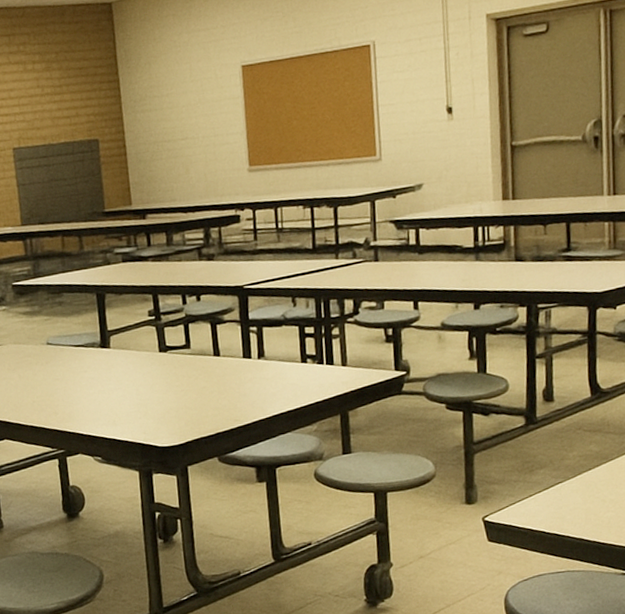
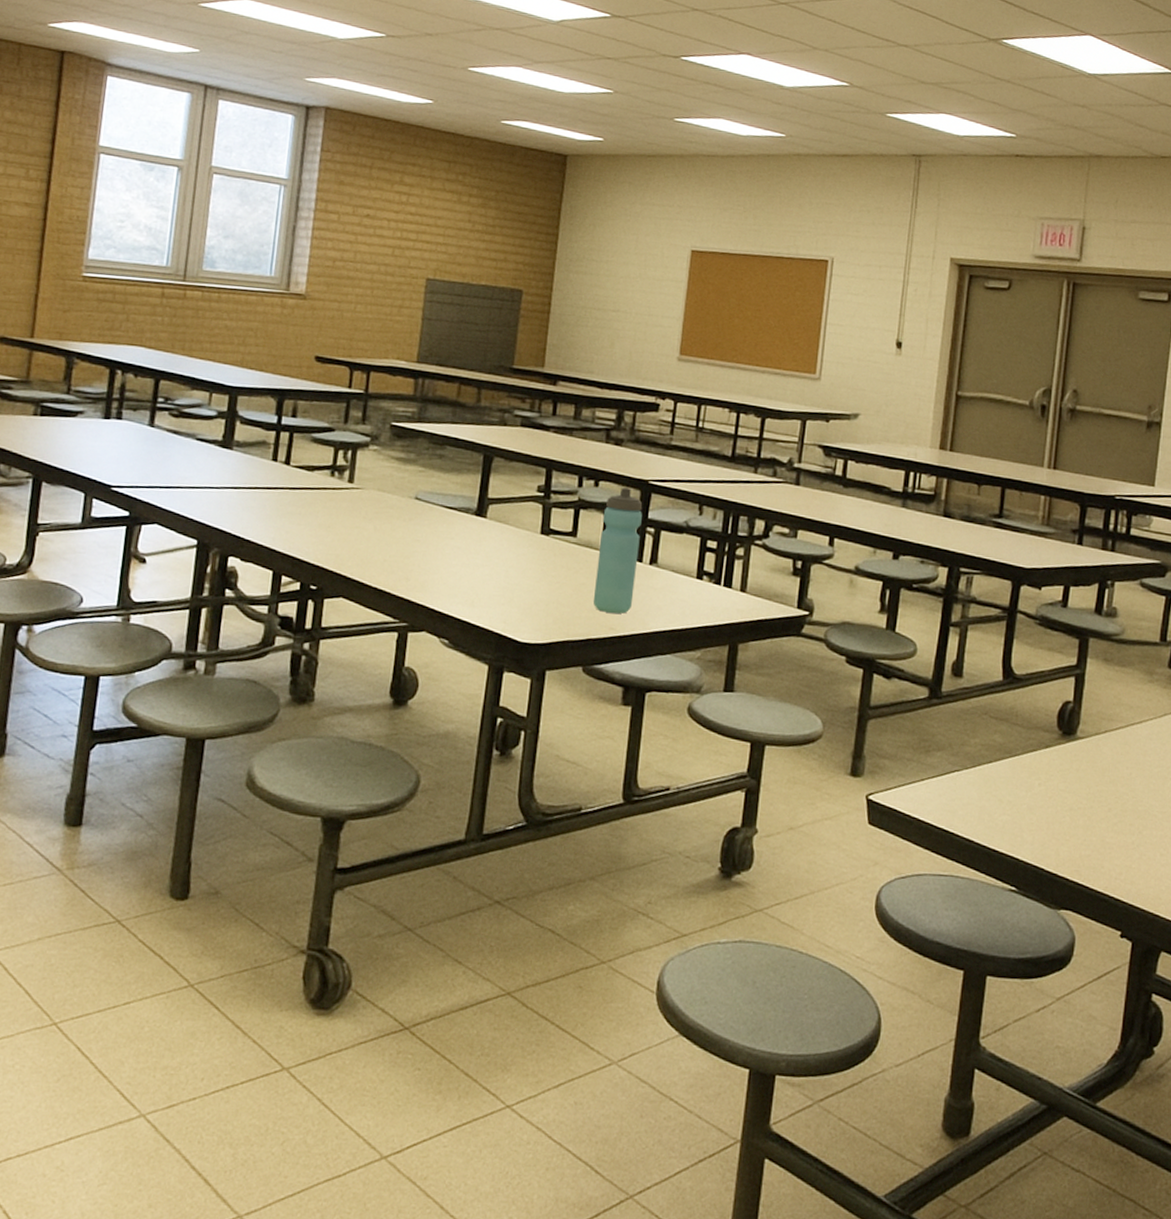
water bottle: none [209,296,250,408] -> present [593,488,643,614]

